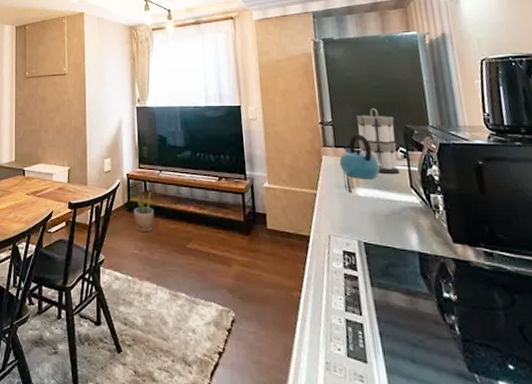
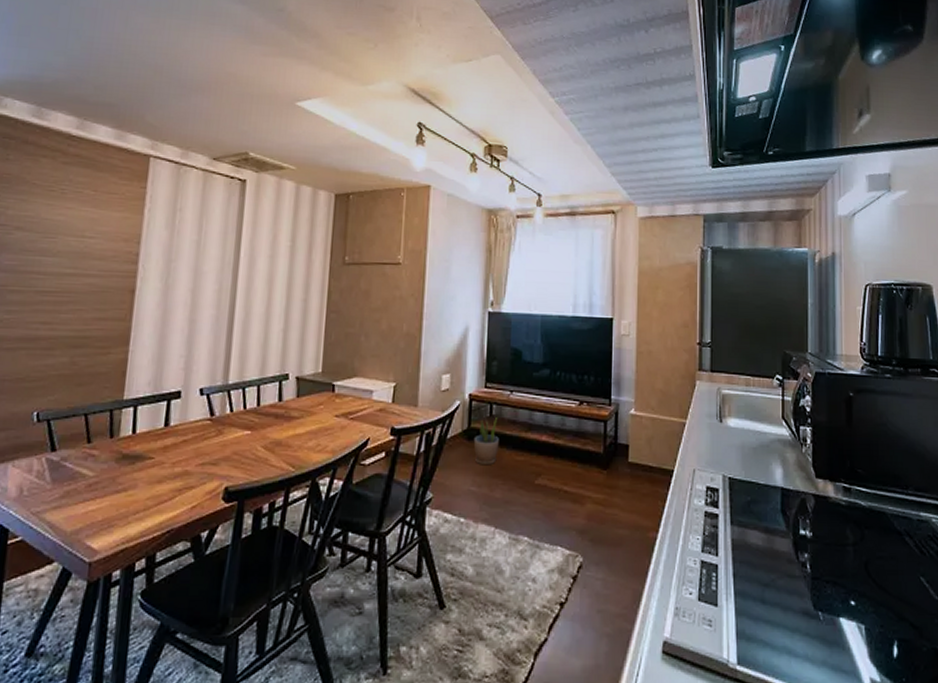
kettle: present [339,134,380,179] -> none [714,358,754,408]
spice rack: present [357,108,400,175] -> none [736,330,774,405]

